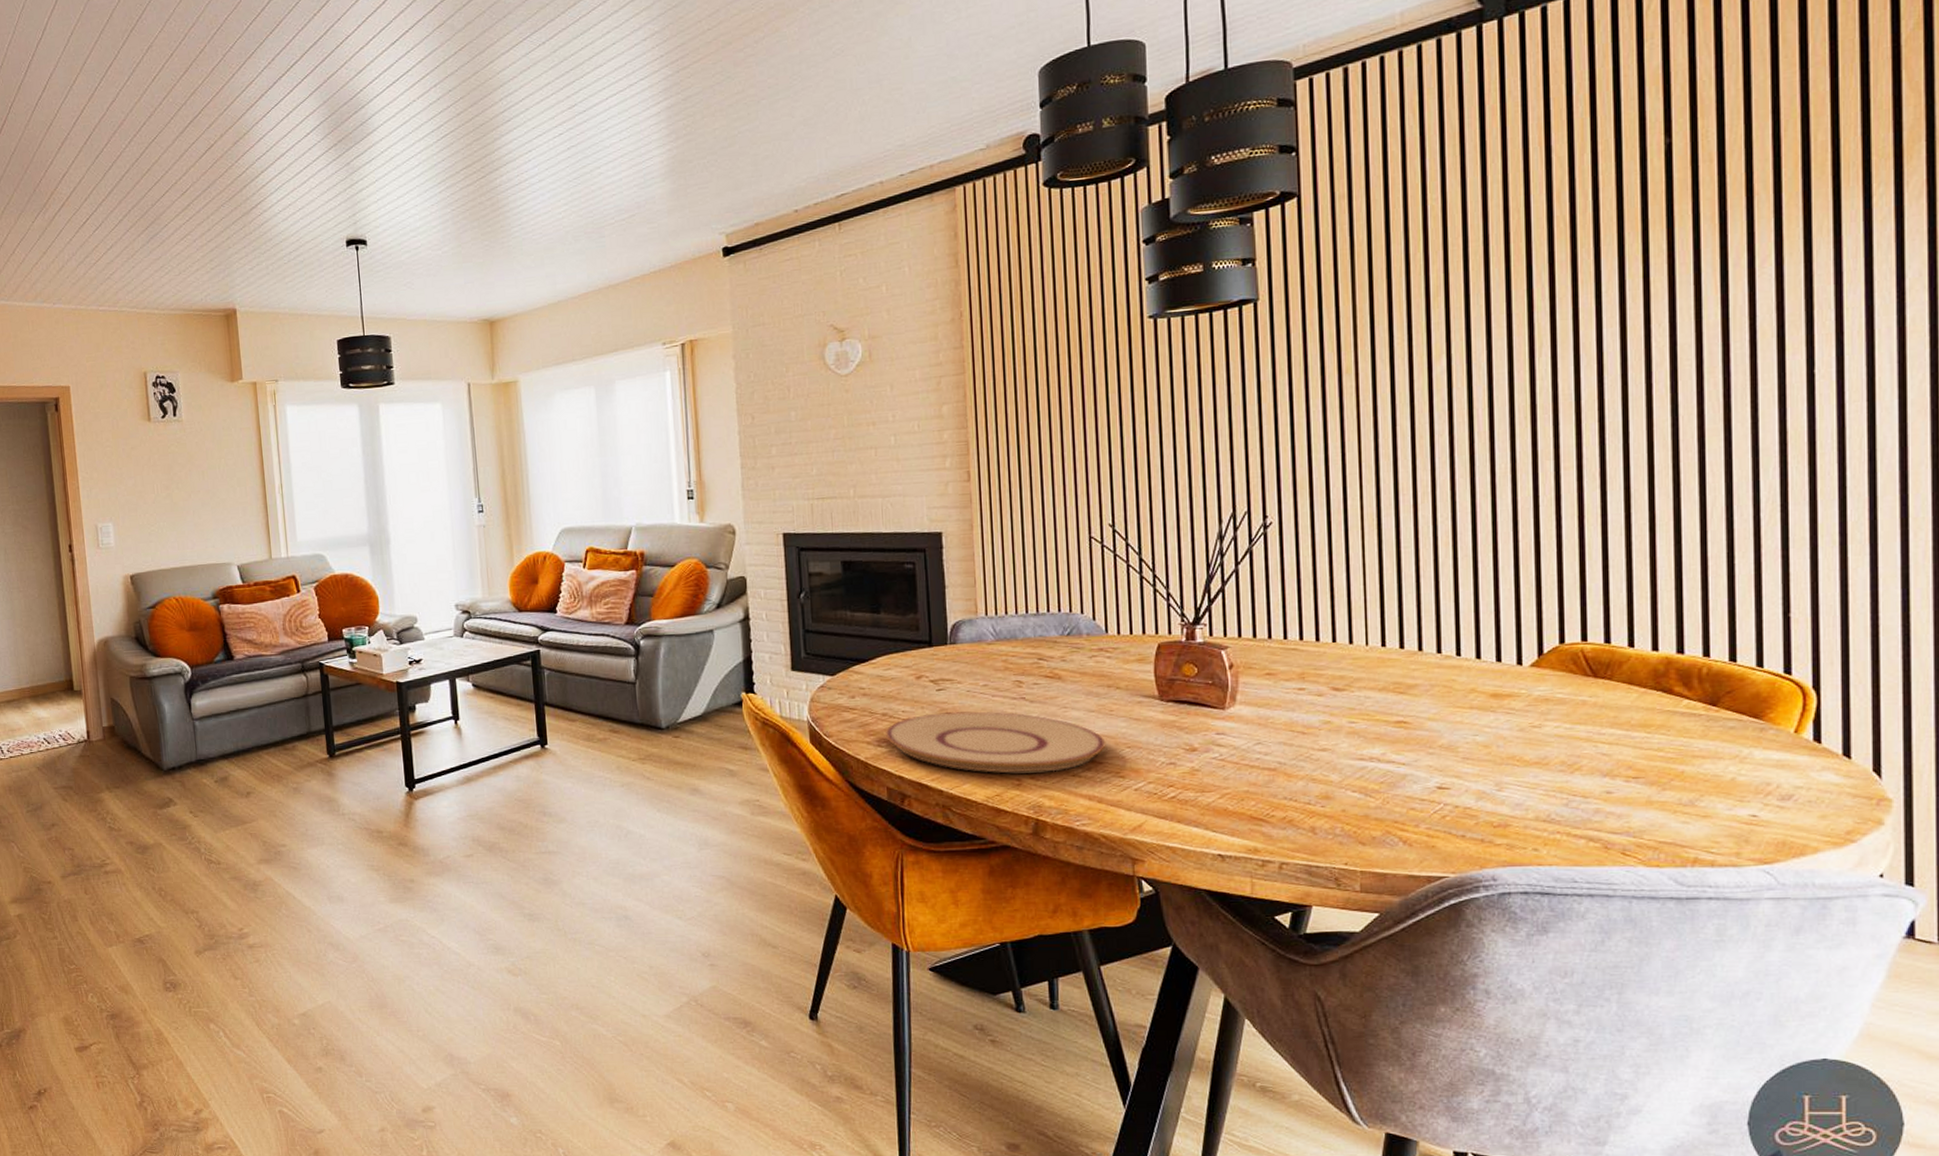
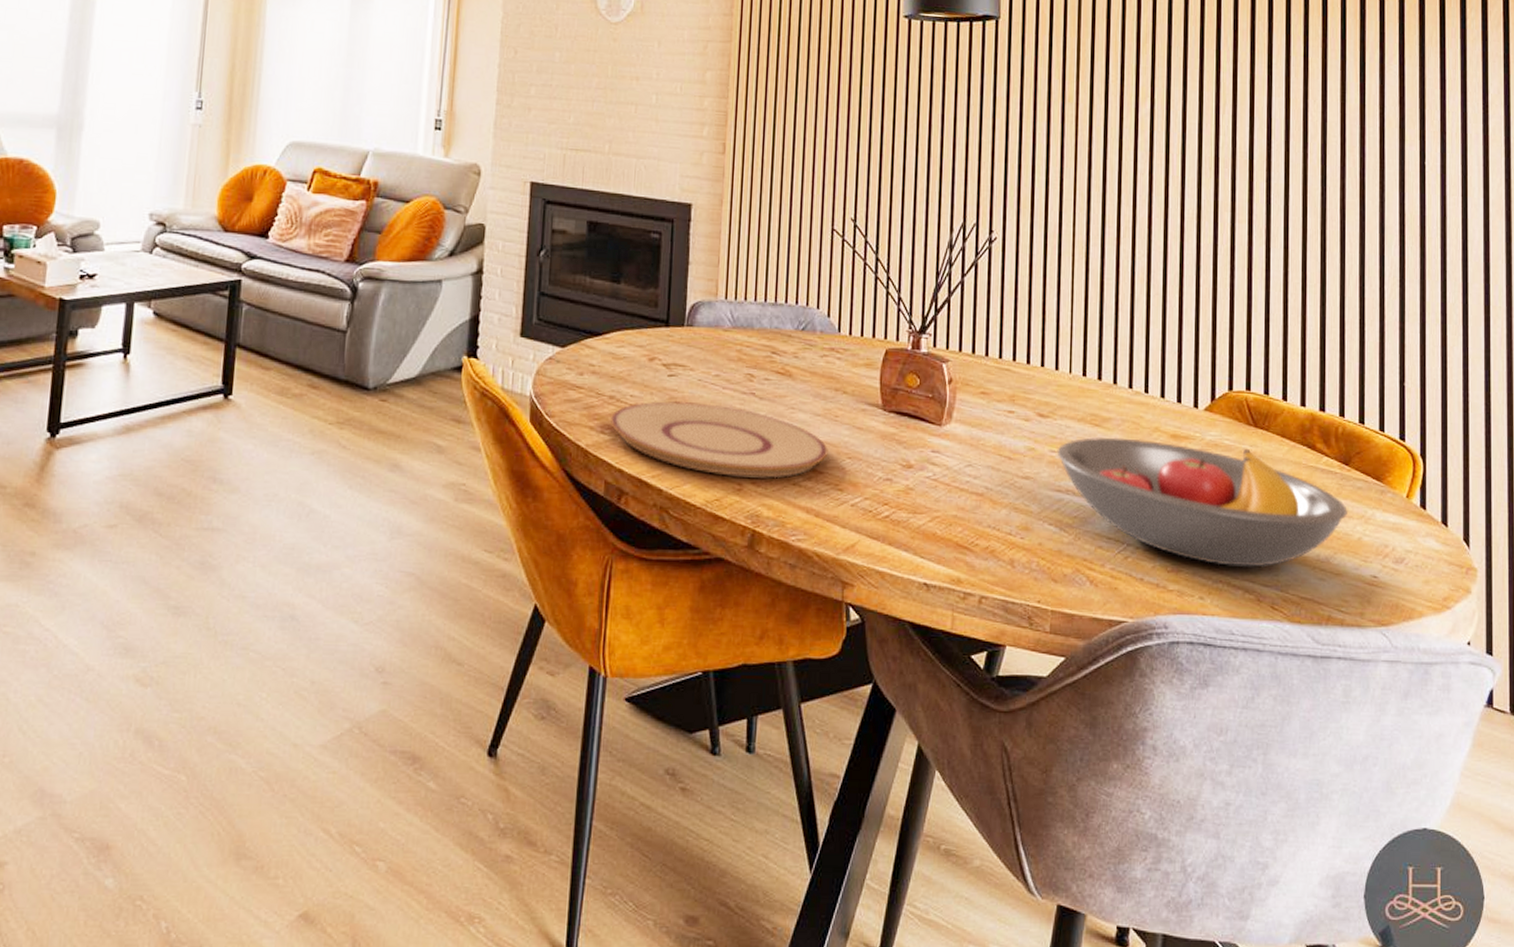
fruit bowl: none [1356,699,1718,817] -> present [1057,437,1349,568]

